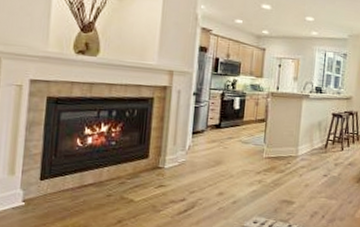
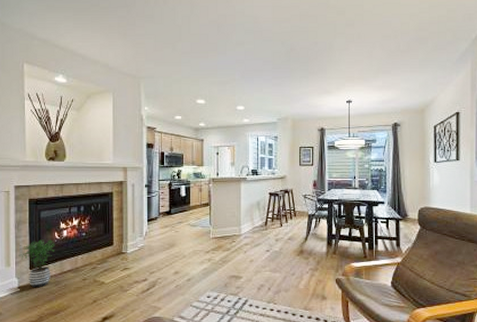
potted plant: none [27,145,76,203] -> present [19,239,55,288]

